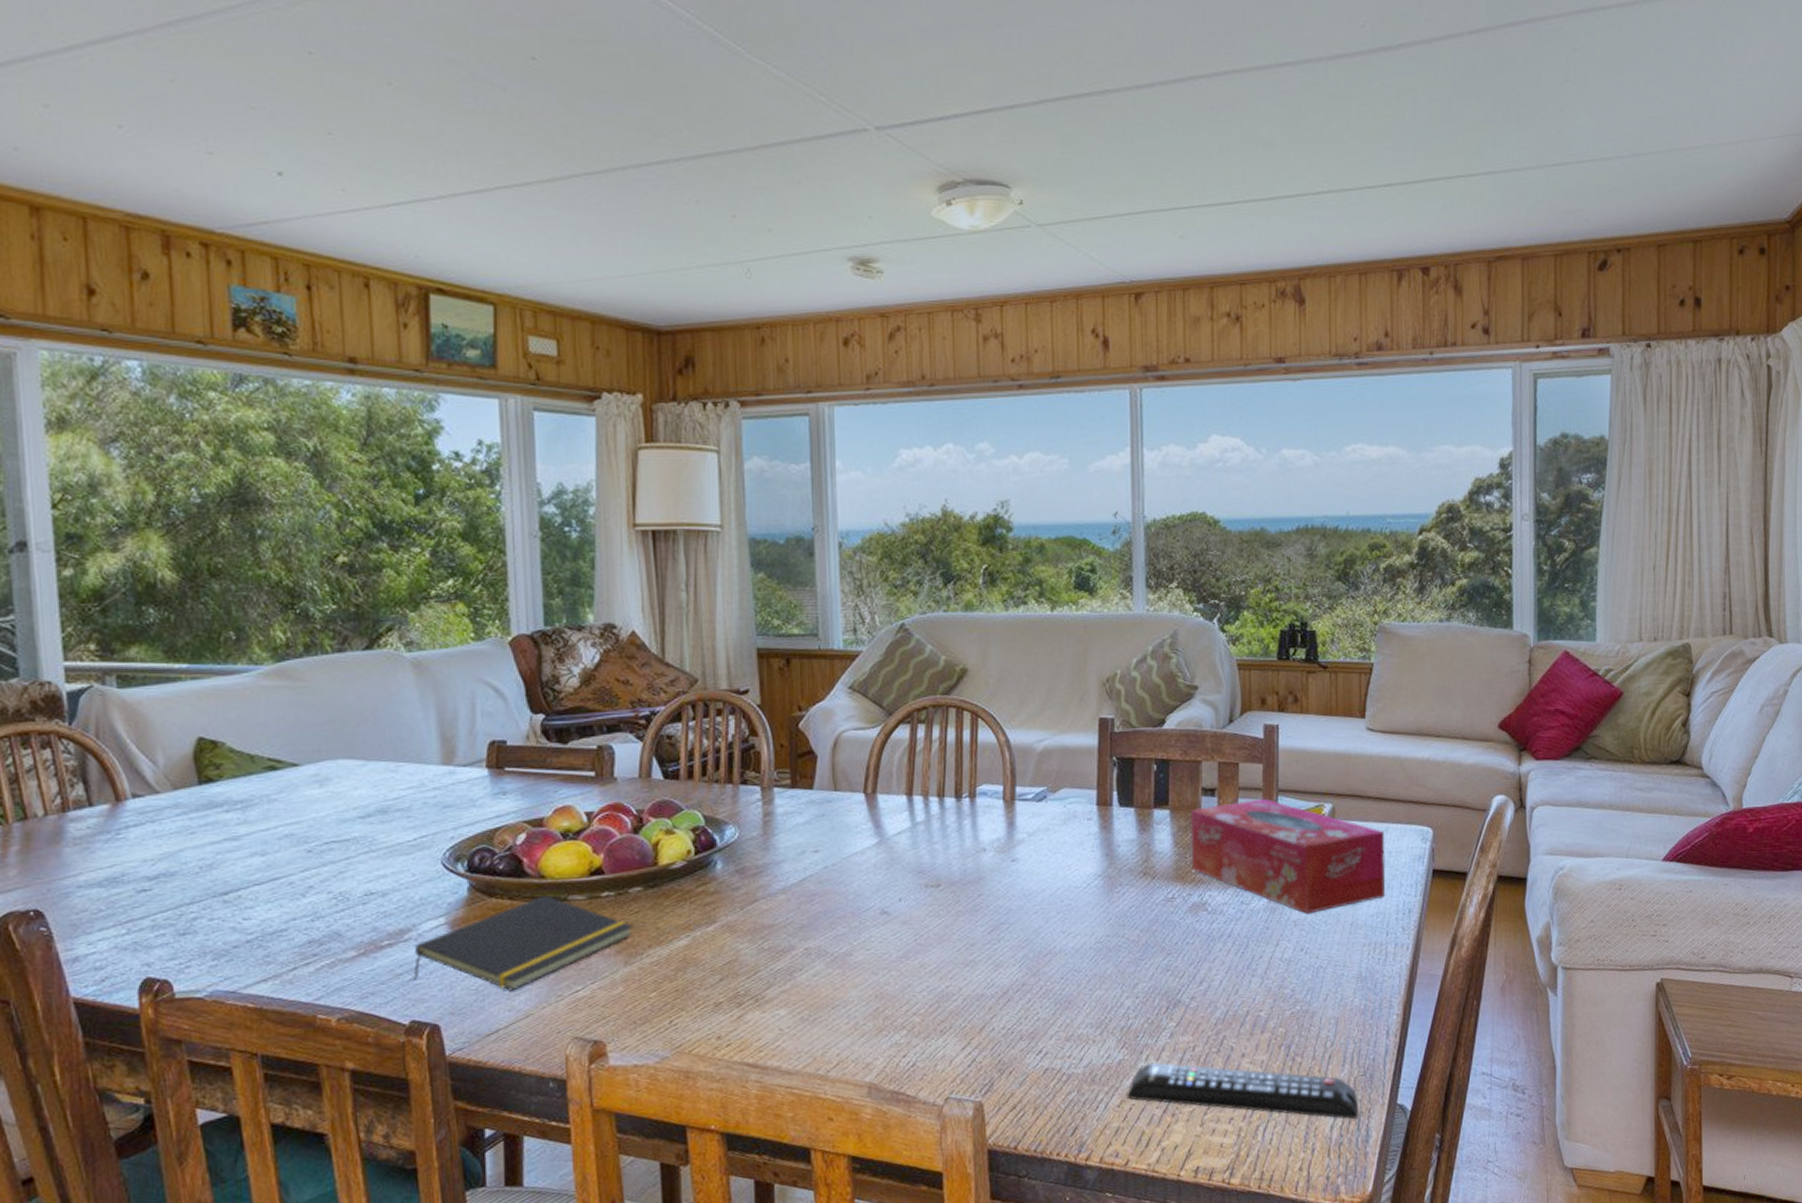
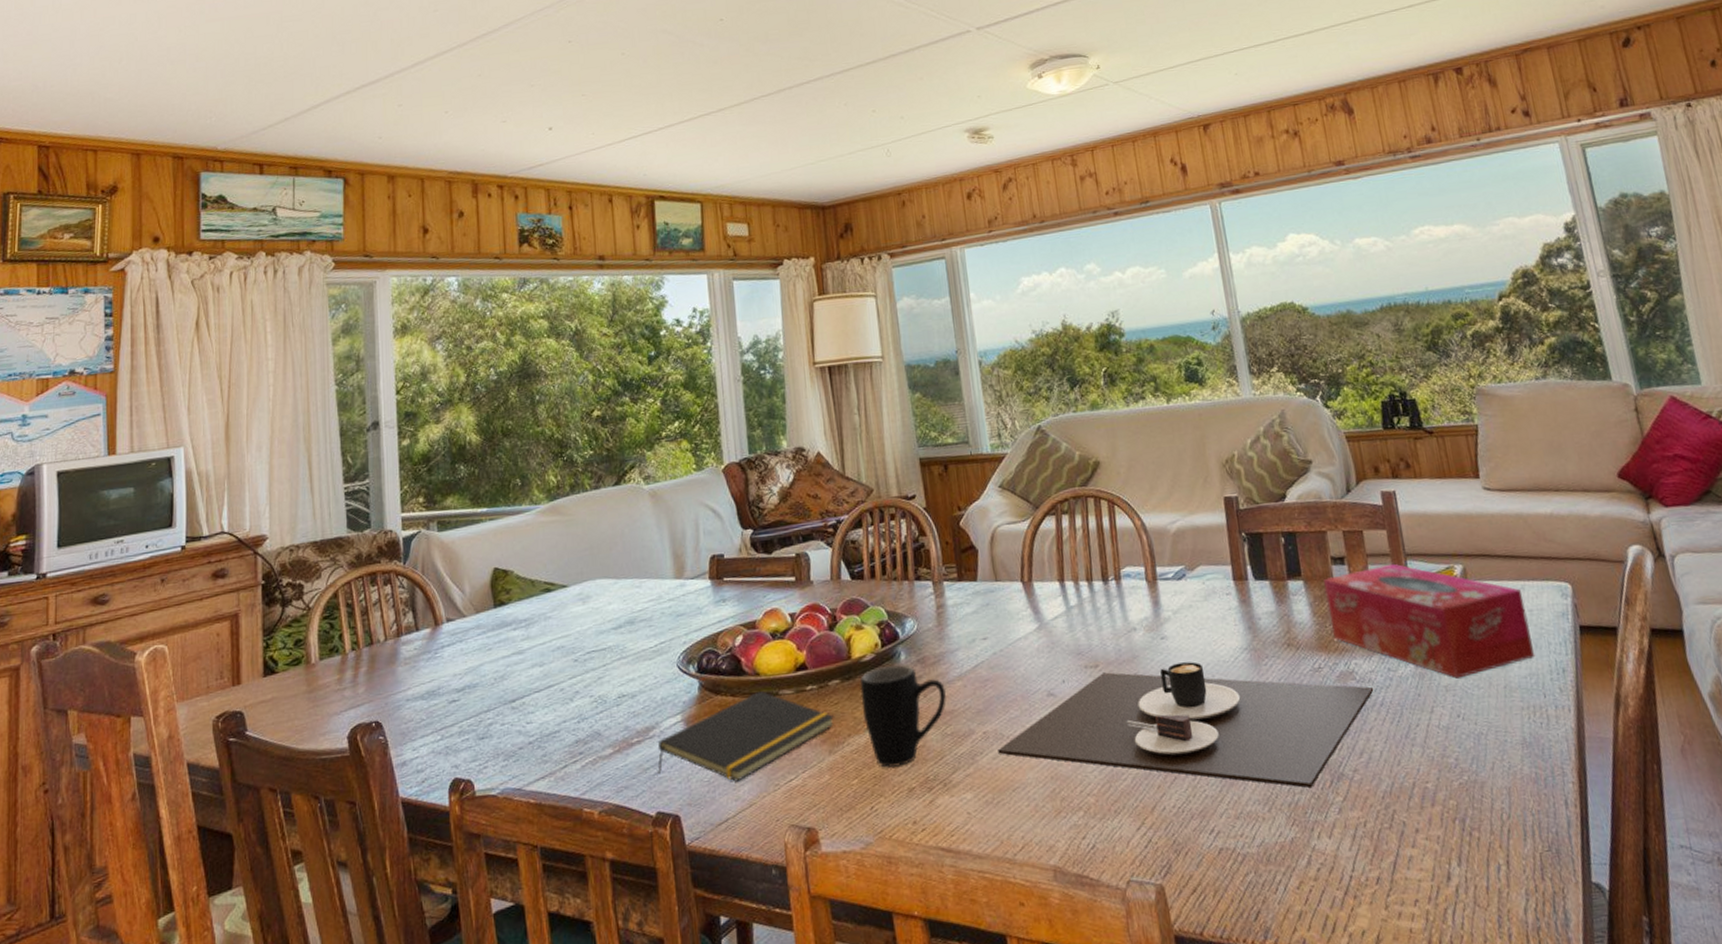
mug: none [666,874,767,982] -> present [859,664,946,768]
place setting: none [820,886,1224,1013] -> present [998,661,1374,788]
remote control: present [1127,1062,1359,1120] -> none [1304,840,1553,901]

